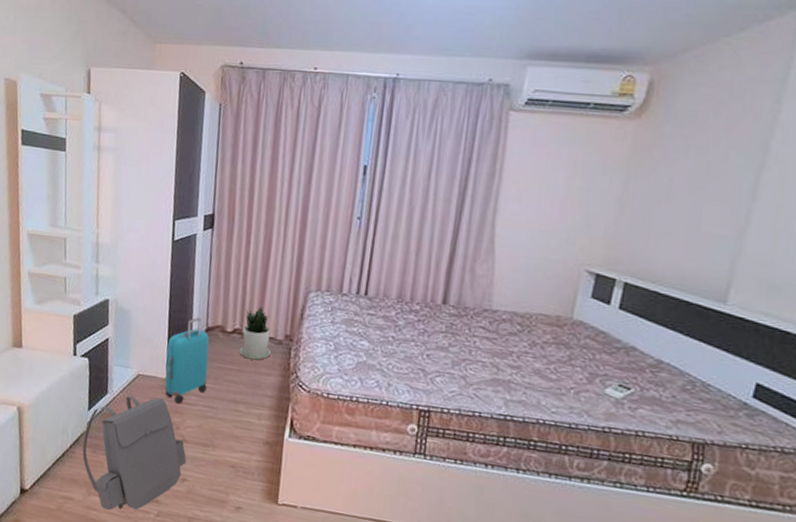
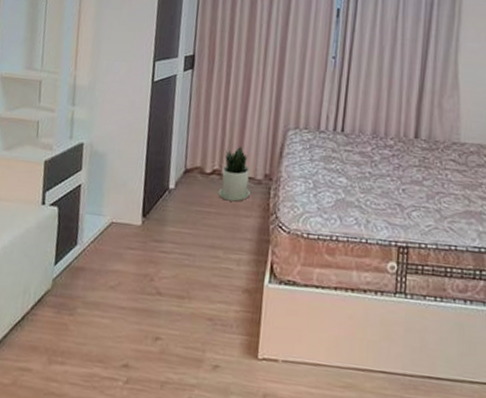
backpack: present [82,395,186,511] -> none [44,246,160,381]
suitcase: present [164,317,210,404] -> none [139,158,188,253]

